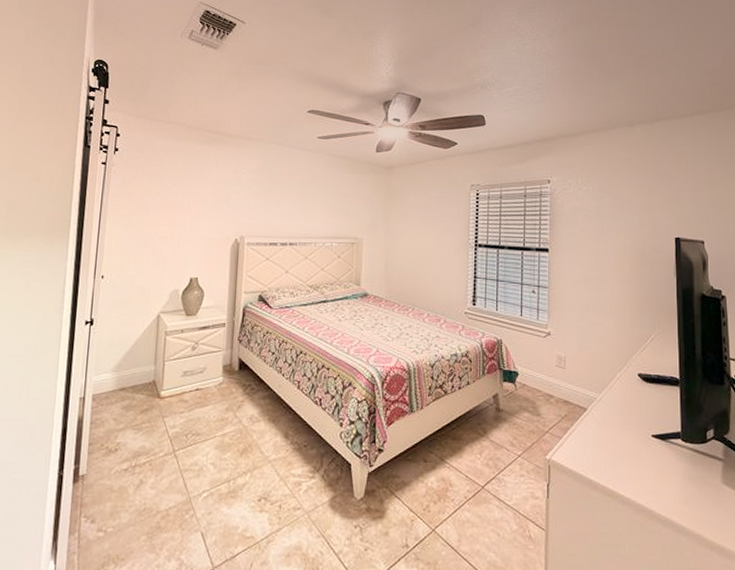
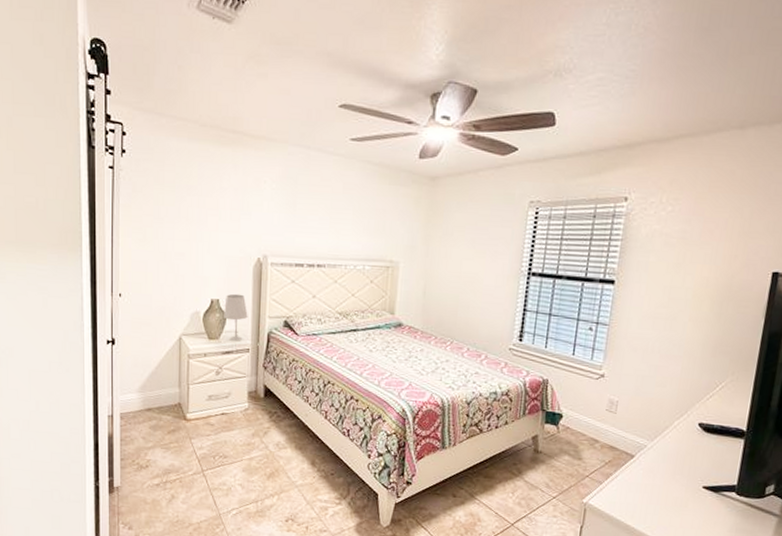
table lamp: none [202,272,225,318] -> present [224,293,248,342]

